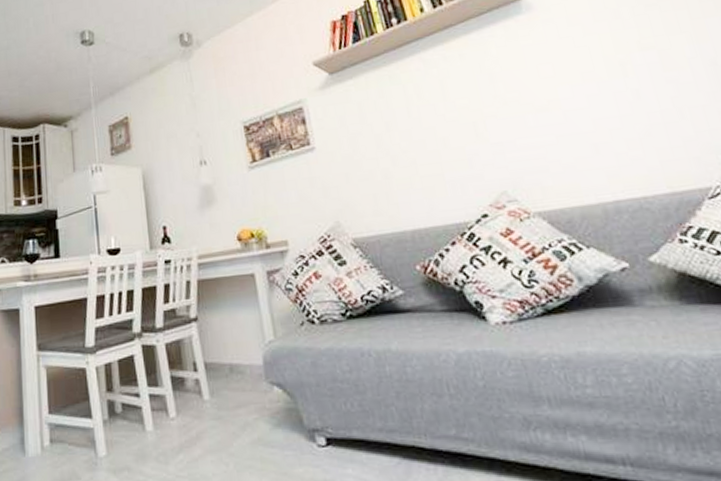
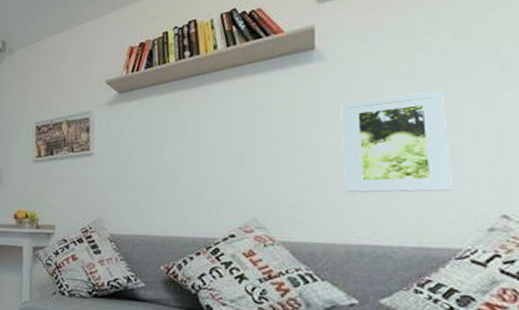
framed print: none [560,25,687,147] -> present [341,90,453,193]

